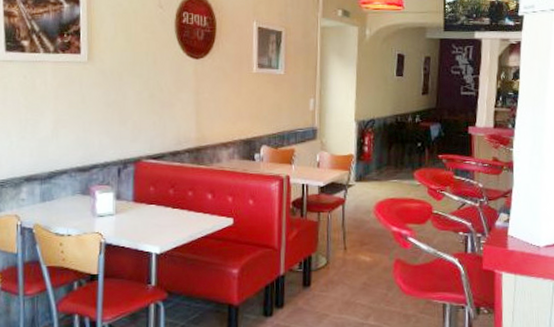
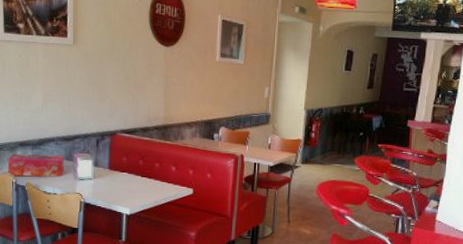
tissue box: none [12,189,80,218] -> present [8,154,64,177]

